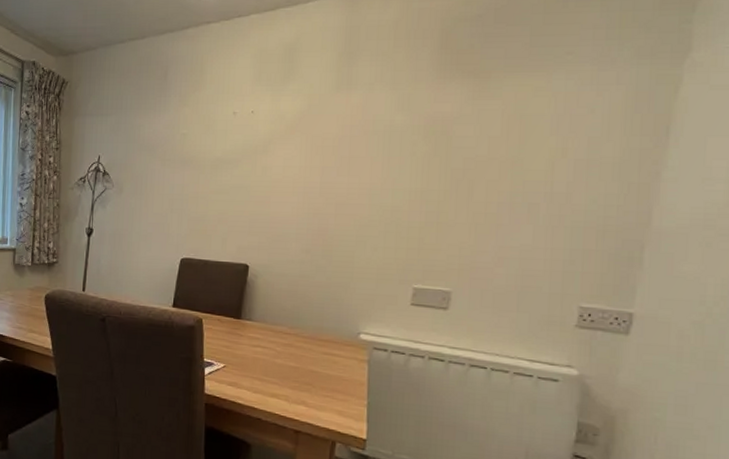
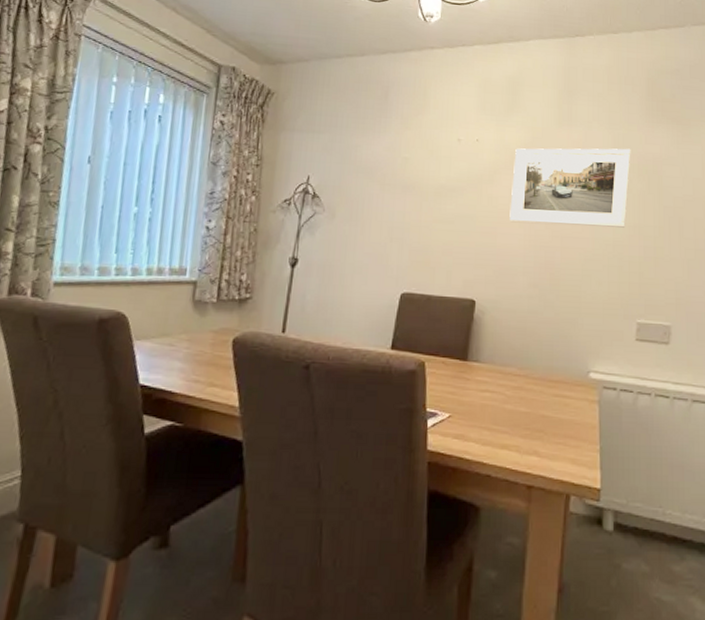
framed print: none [283,109,417,193] -> present [509,148,631,228]

